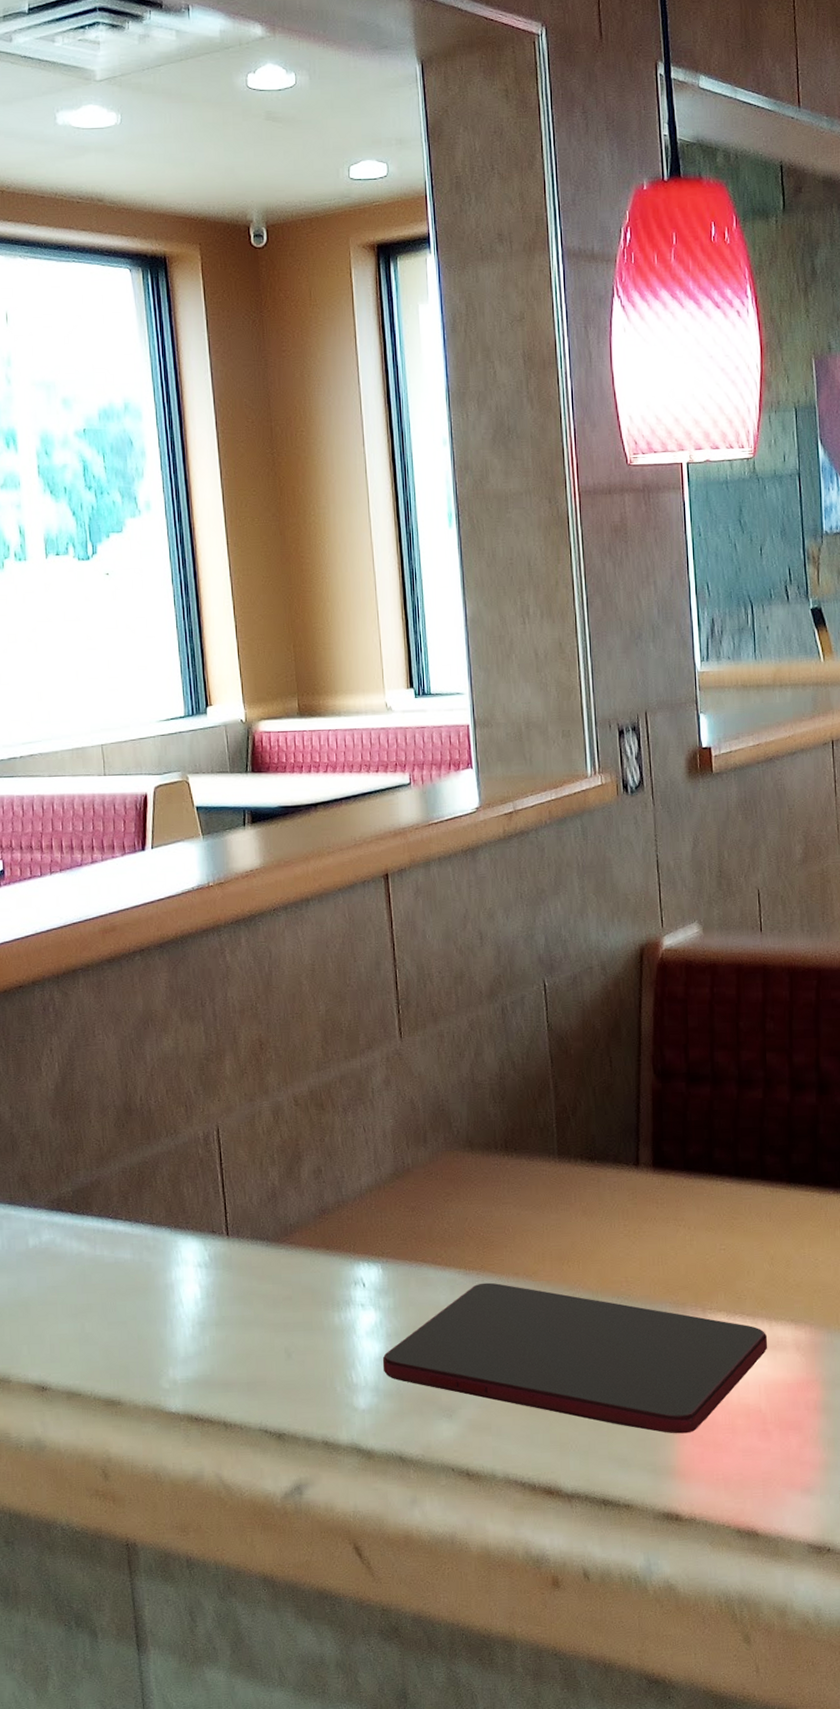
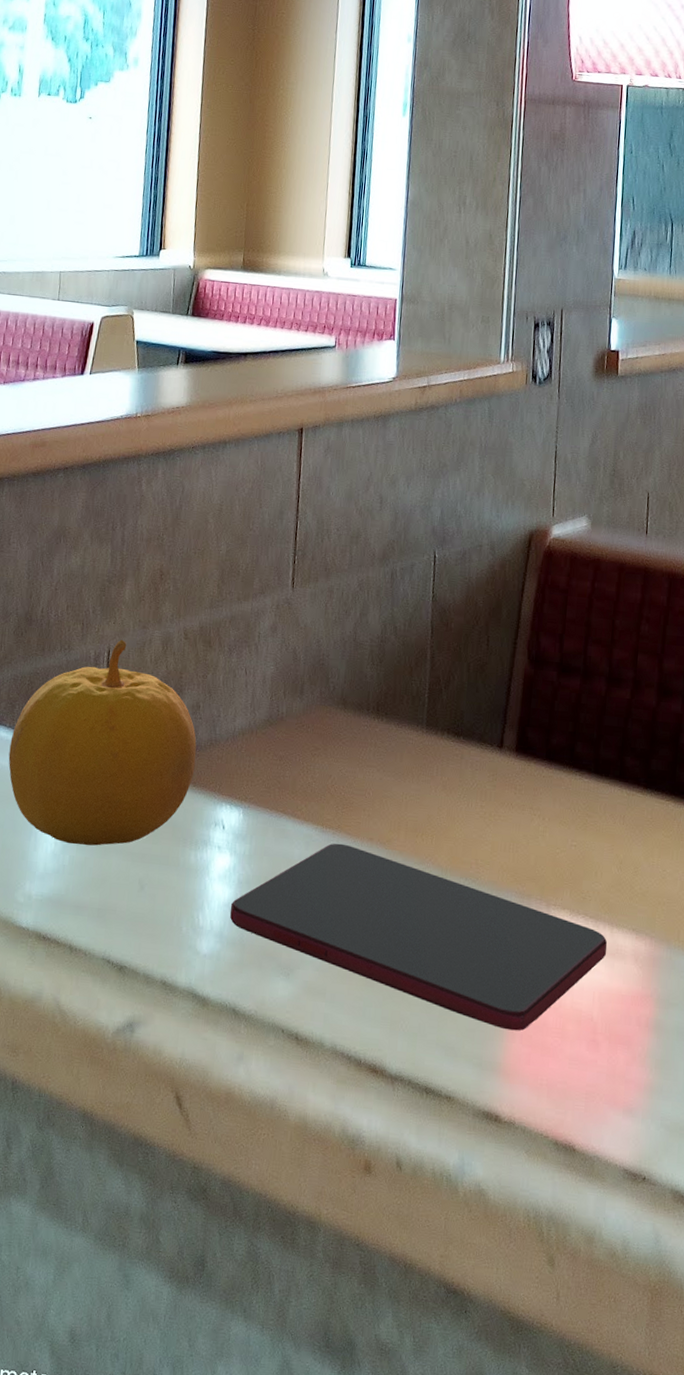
fruit: none [129,1115,326,1325] -> present [8,639,197,846]

